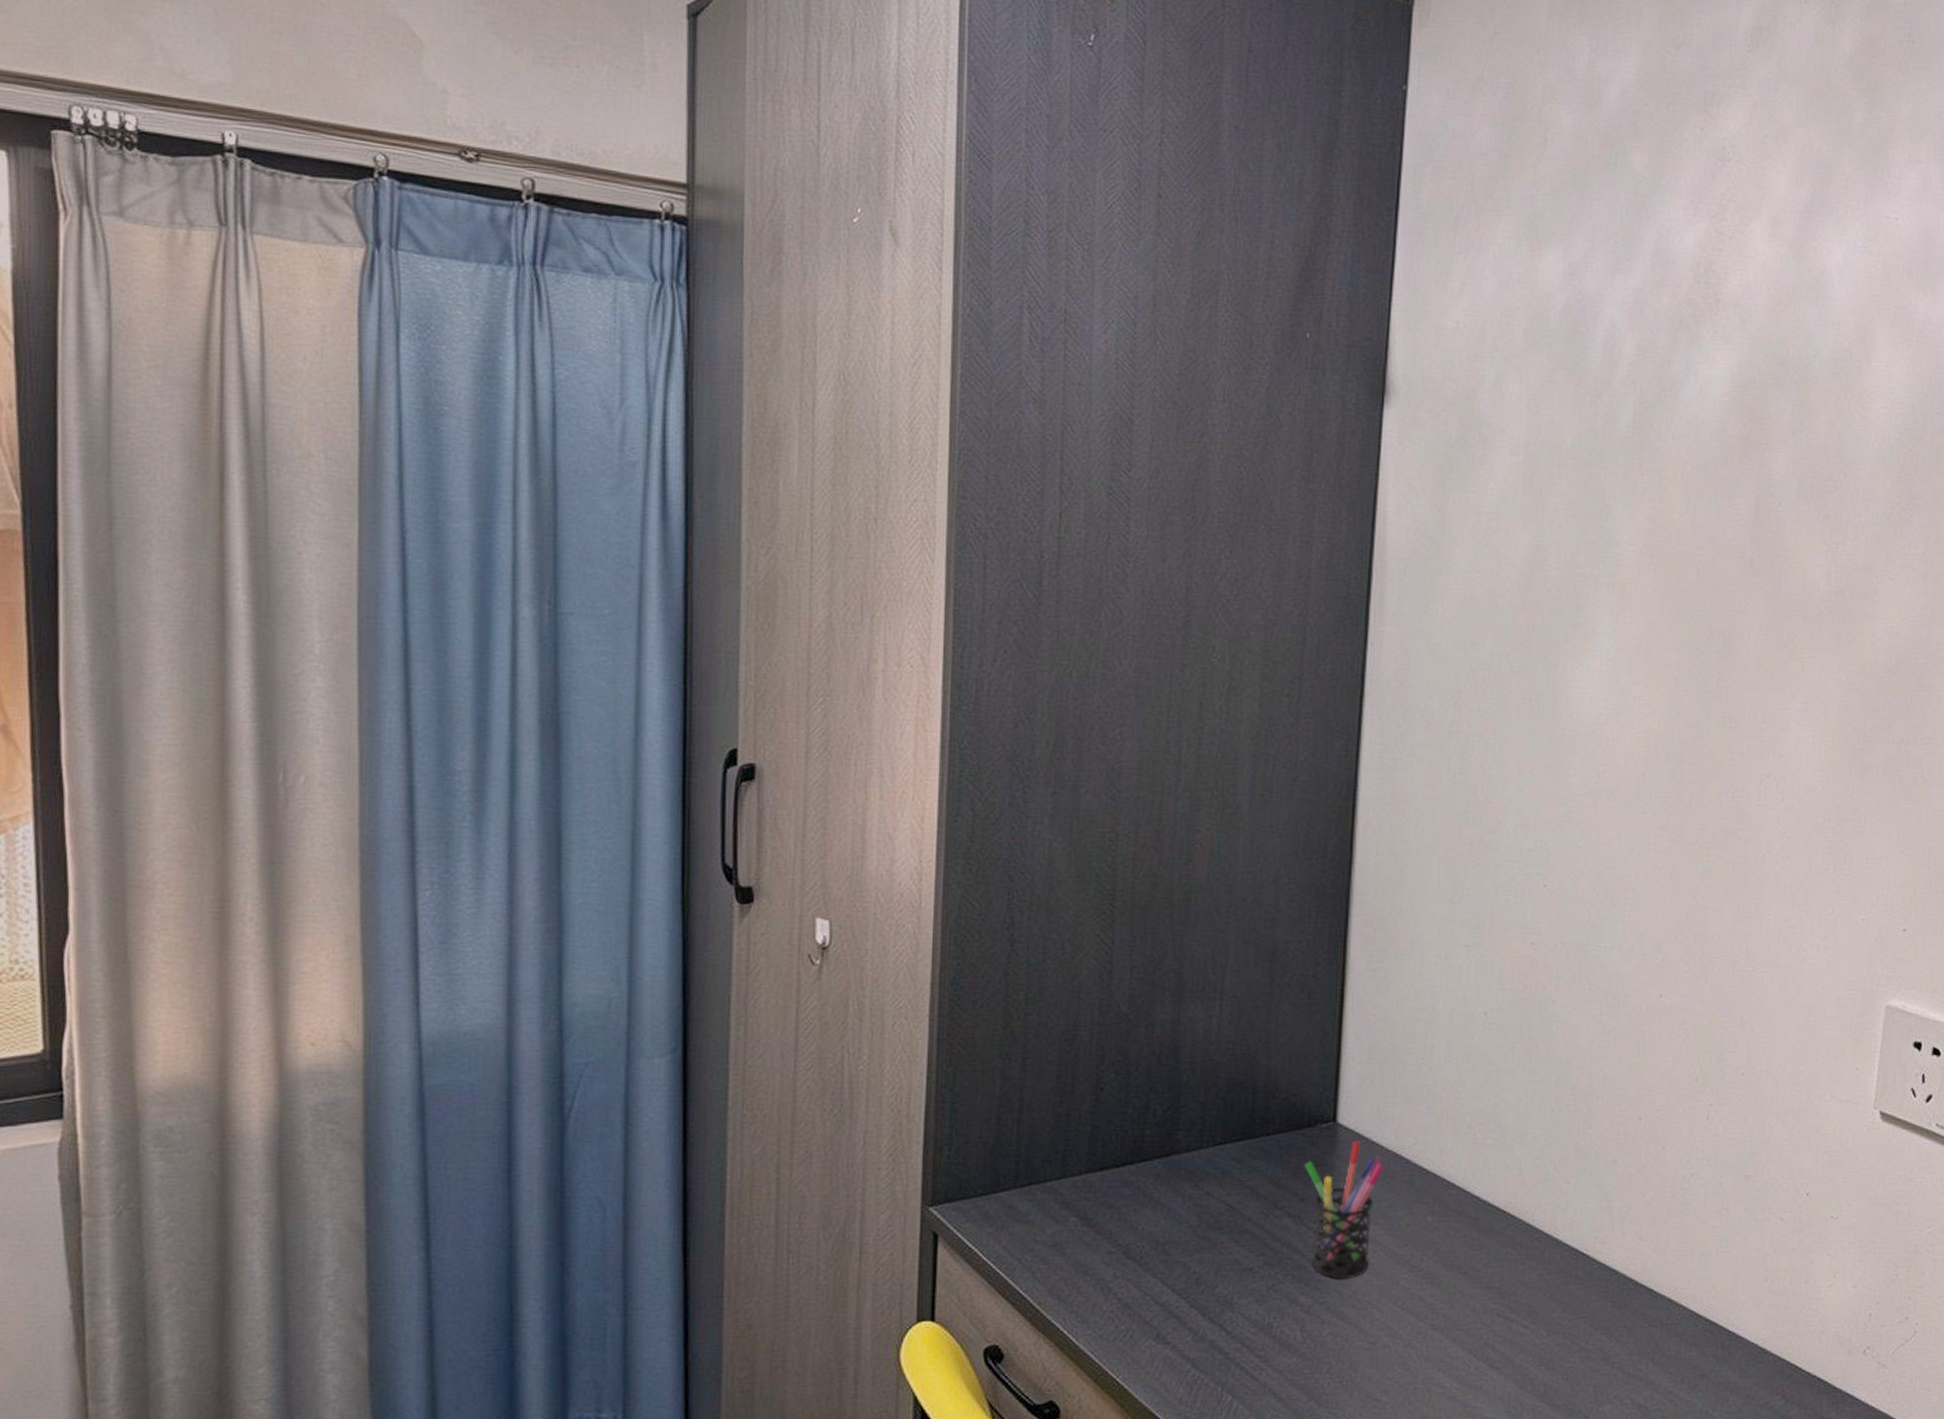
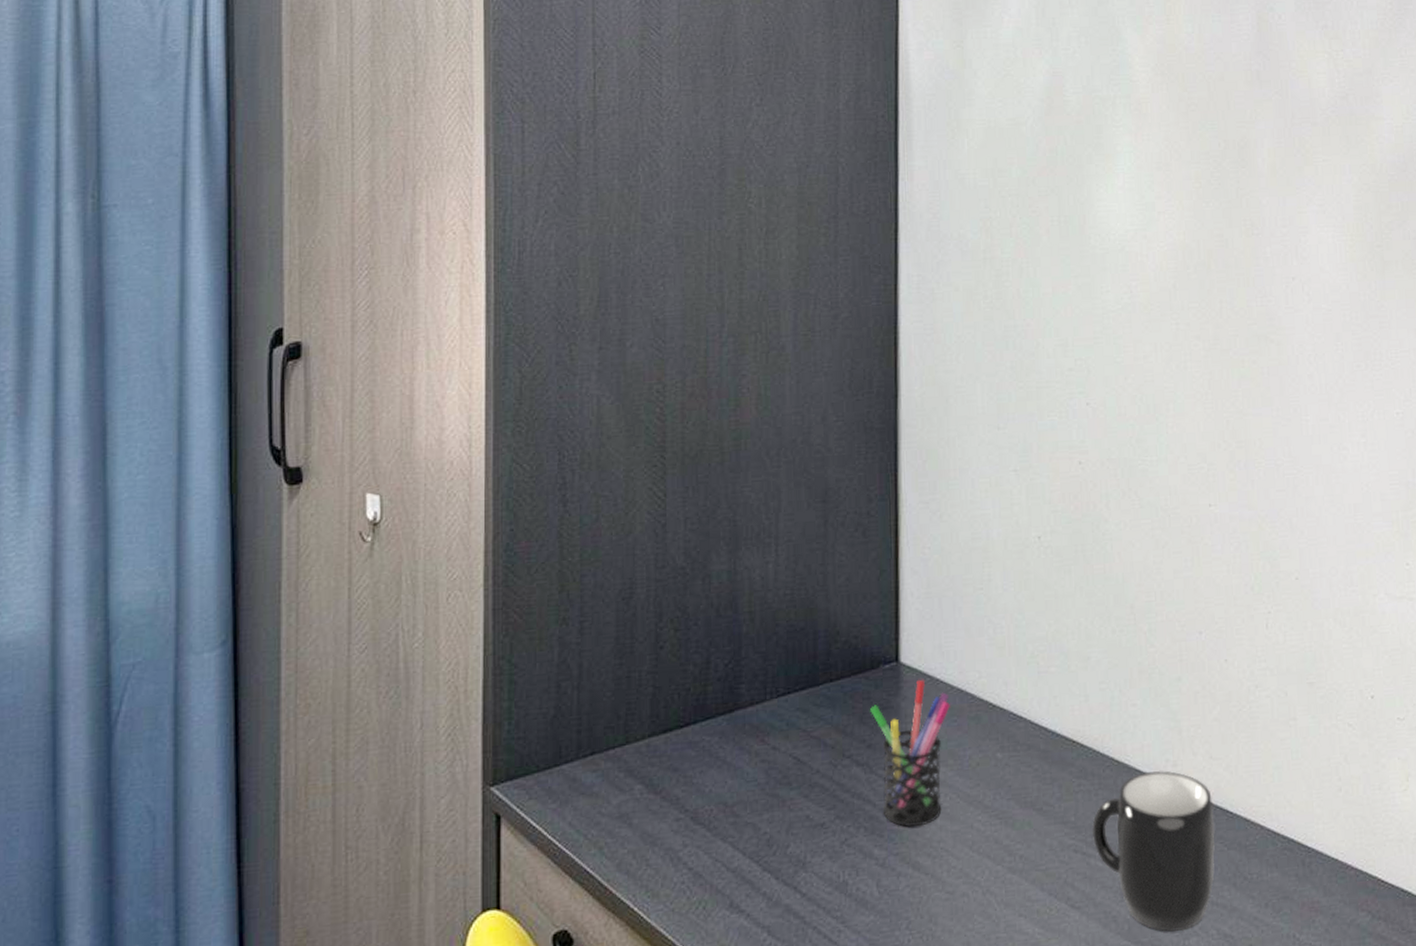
mug: none [1515,1246,1638,1398] -> present [1091,770,1215,932]

